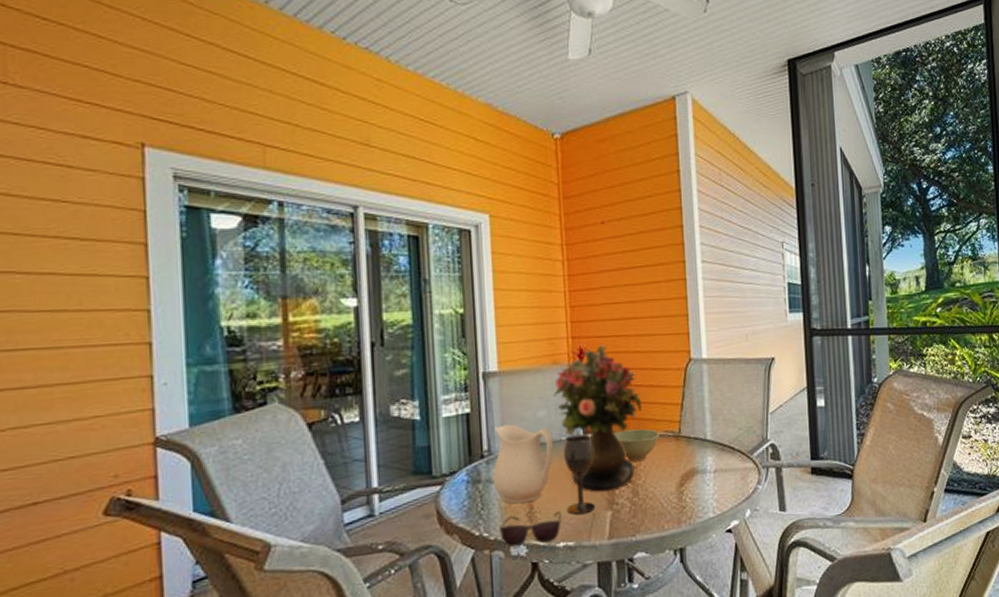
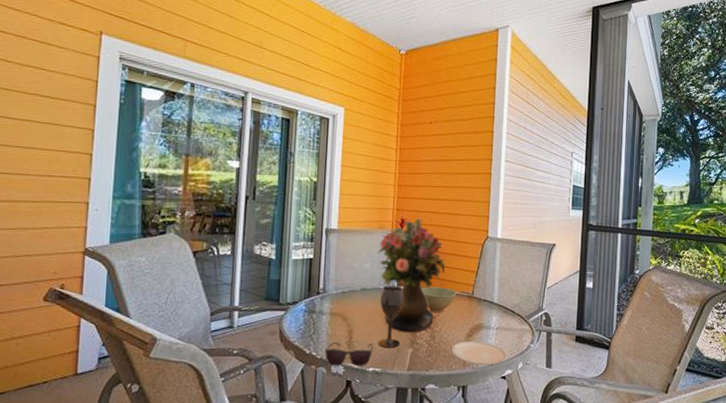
pitcher: present [492,424,554,504] -> none [324,270,374,333]
plate: none [661,490,730,520] -> present [452,341,507,366]

